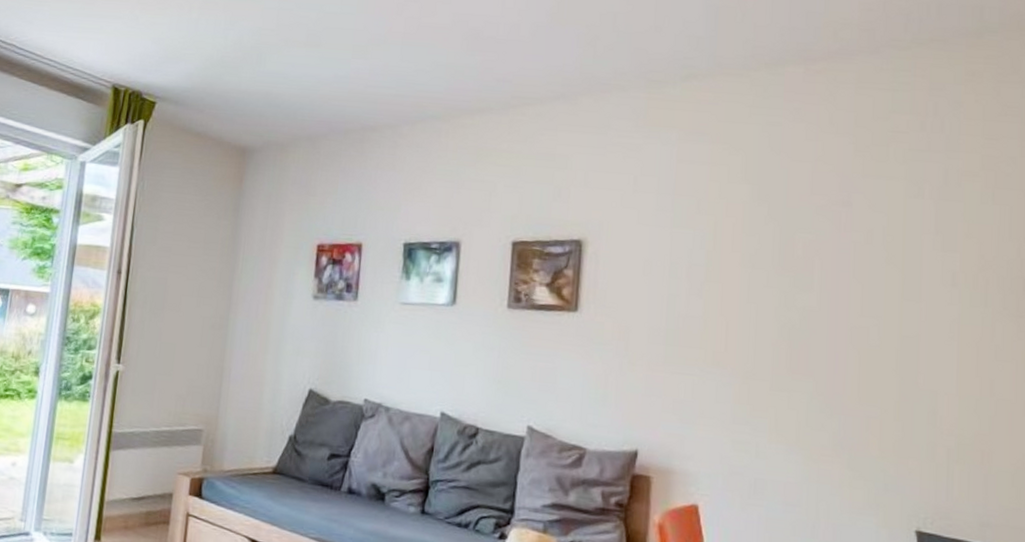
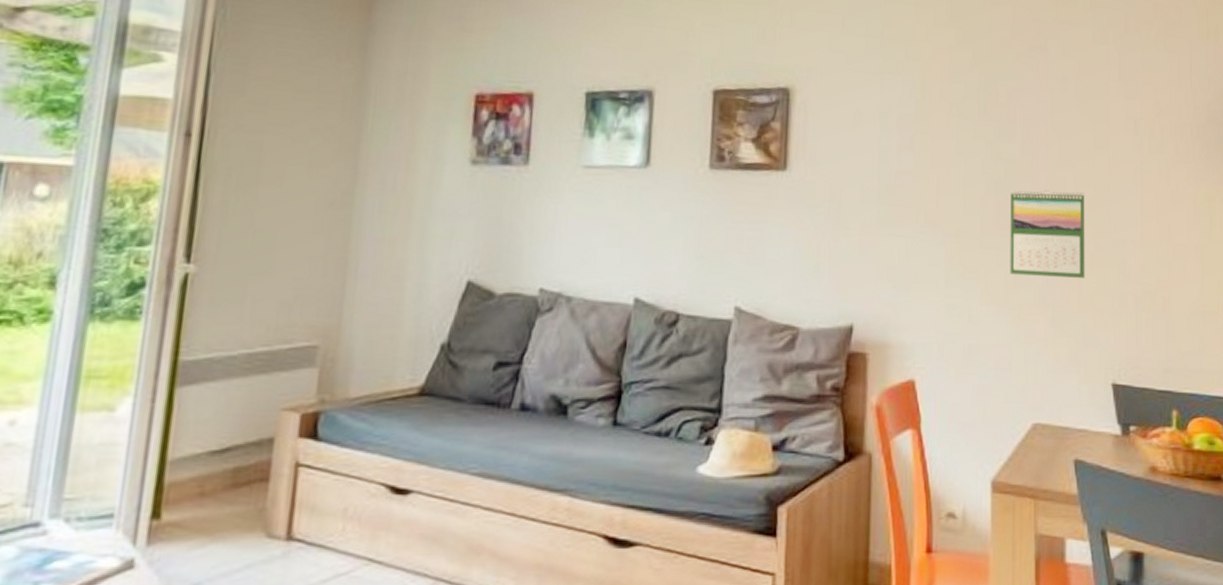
calendar: none [802,337,890,426] -> present [1010,190,1085,278]

